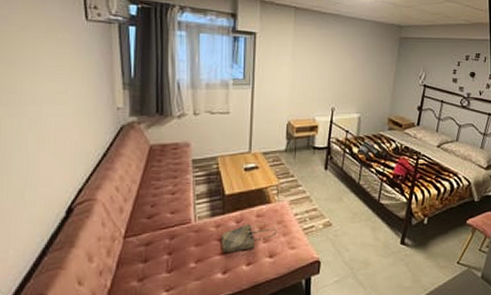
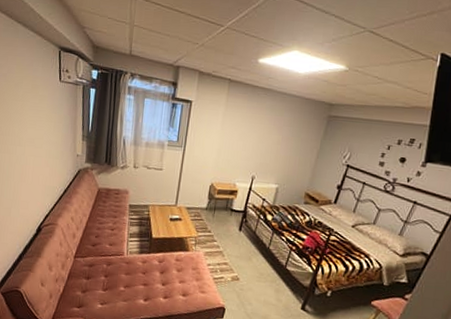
tote bag: present [221,221,278,254] -> none [145,264,193,286]

